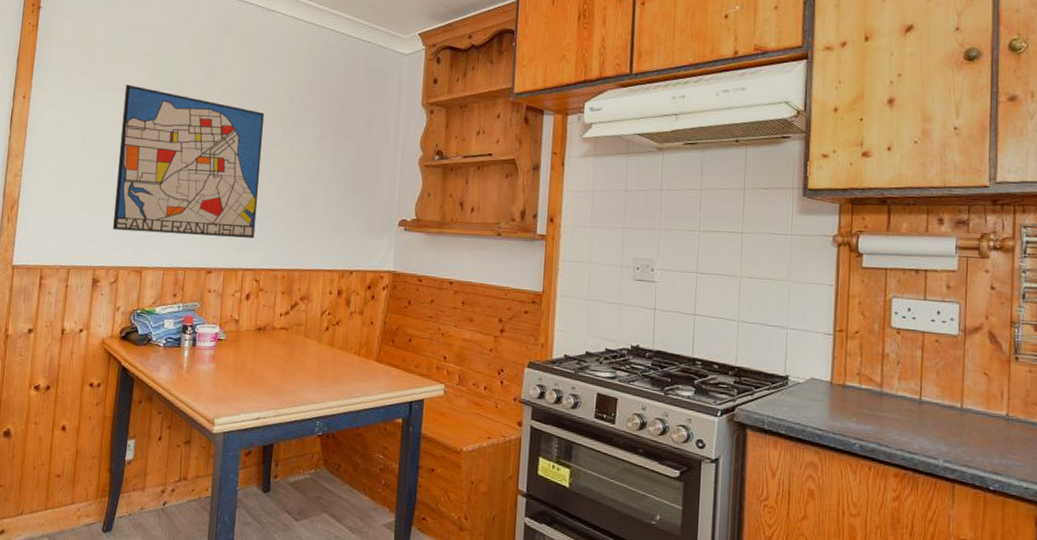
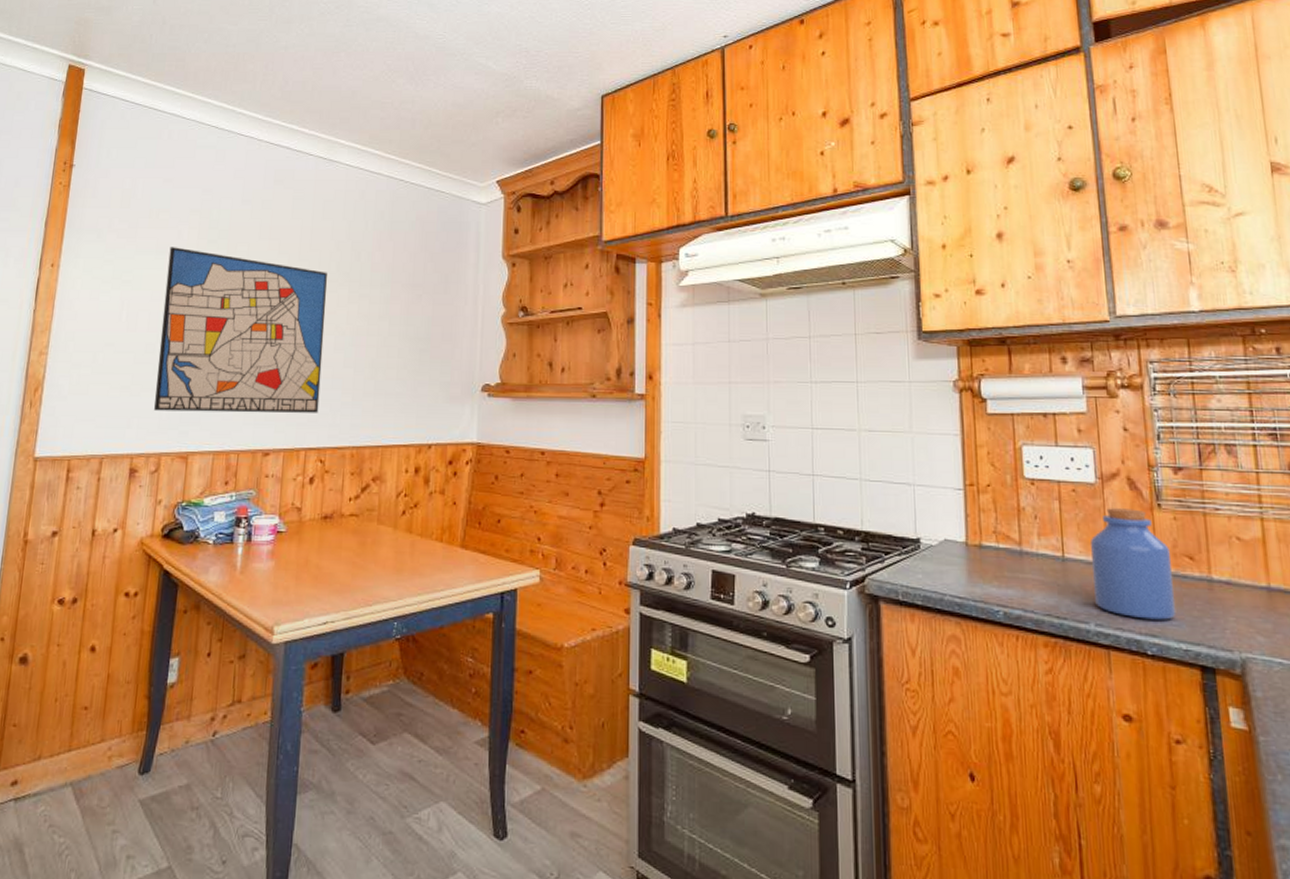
jar: none [946,358,1023,461] -> present [1089,508,1177,620]

